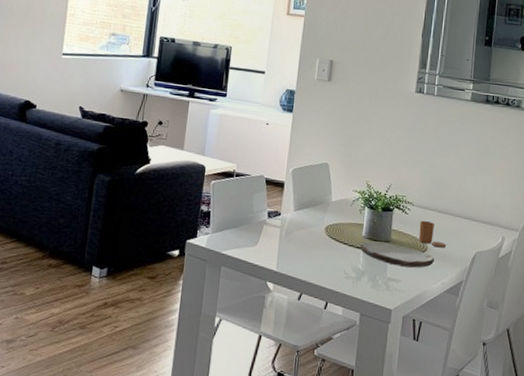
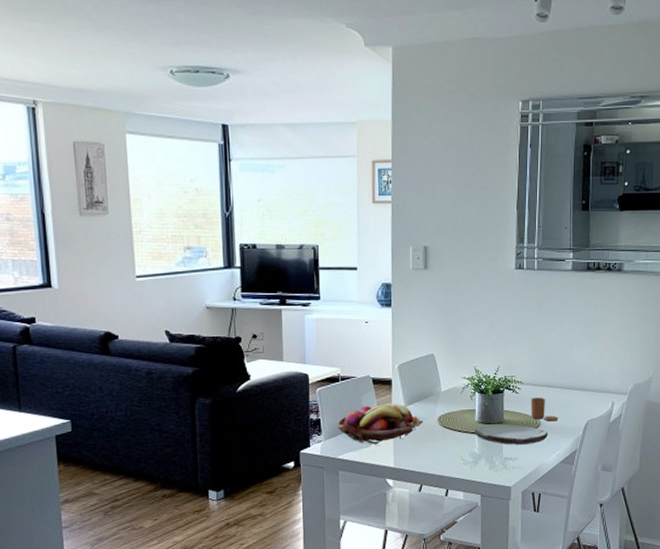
fruit basket: none [226,205,311,245] -> present [337,403,424,444]

